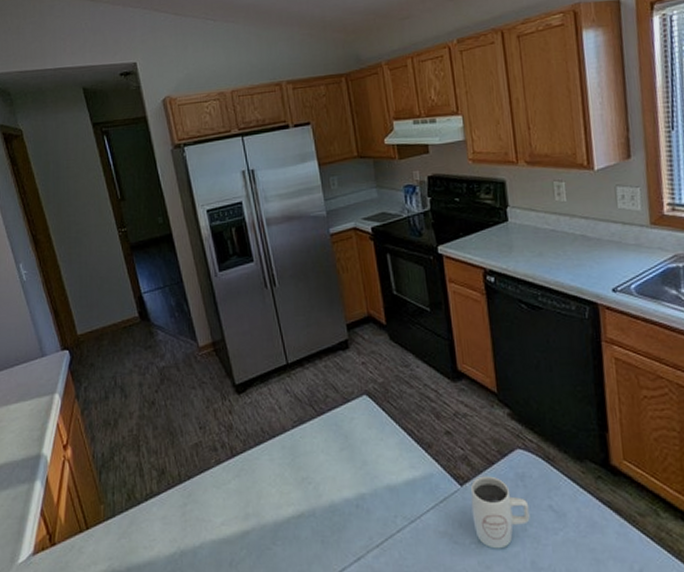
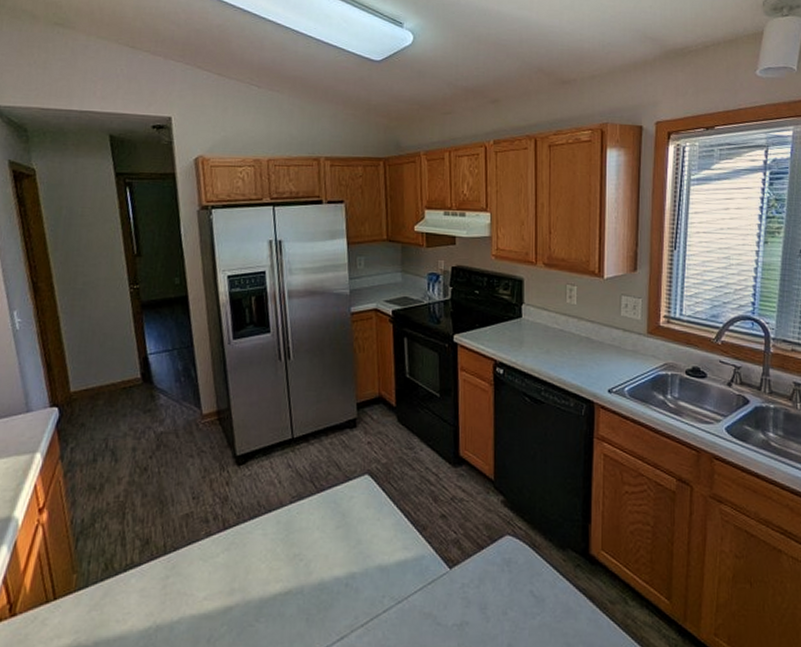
mug: present [470,476,530,549] -> none [457,560,512,632]

